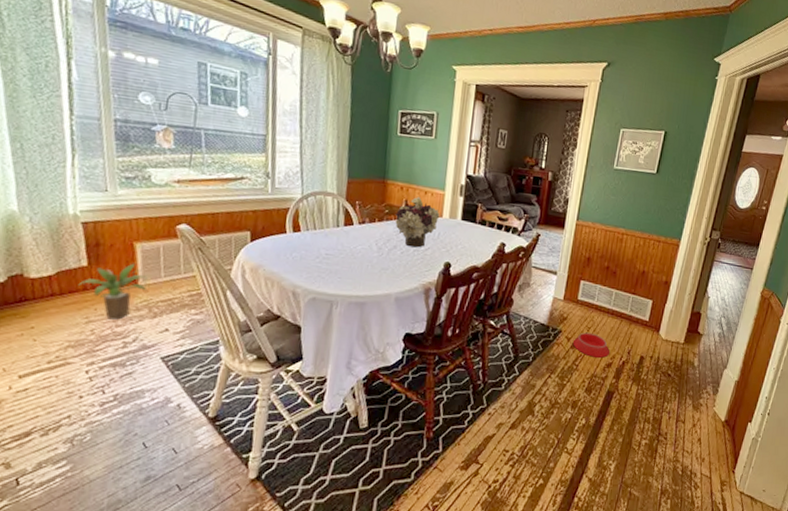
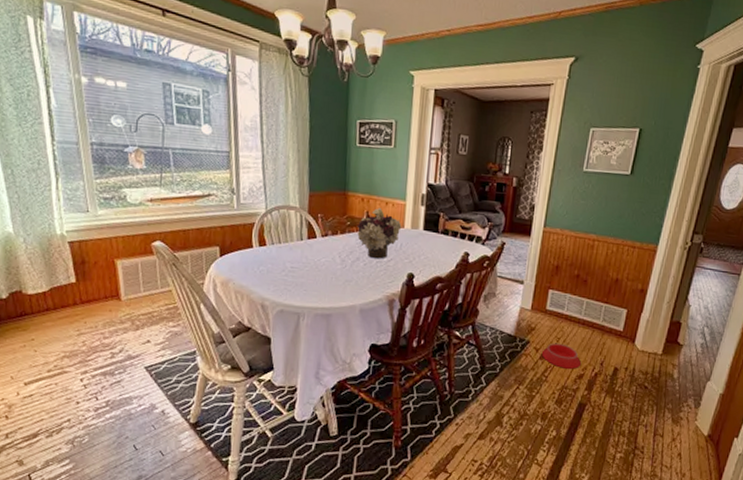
potted plant: present [78,263,148,320] -> none [69,279,129,332]

